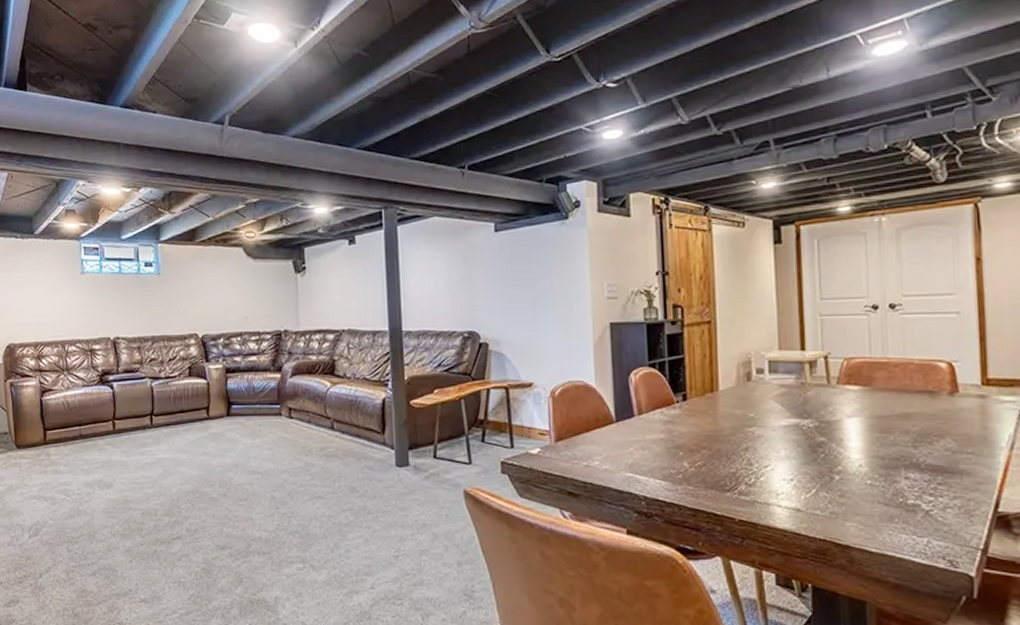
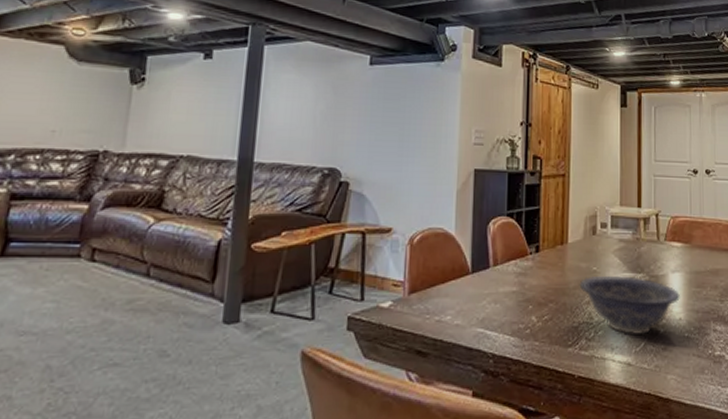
decorative bowl: none [734,422,859,481] -> present [579,276,680,334]

